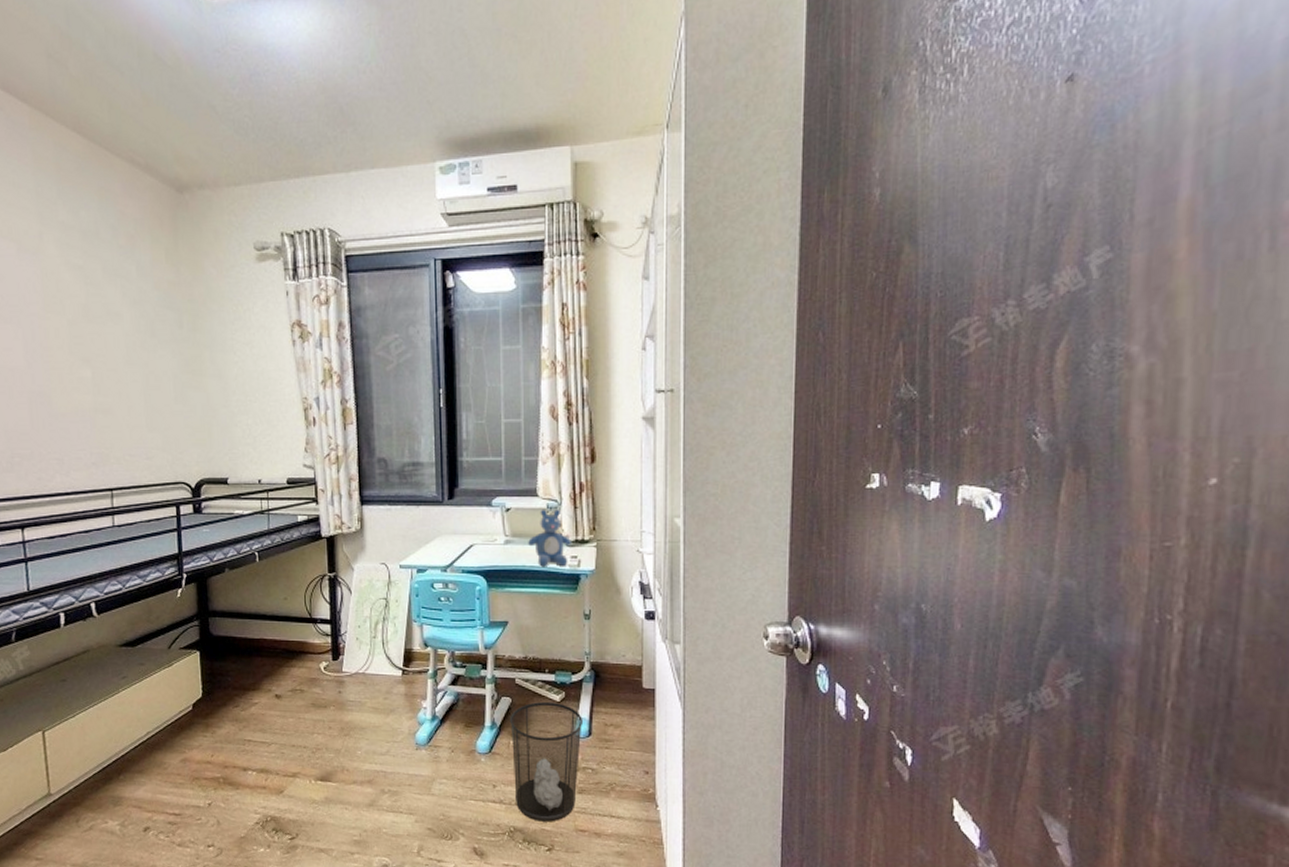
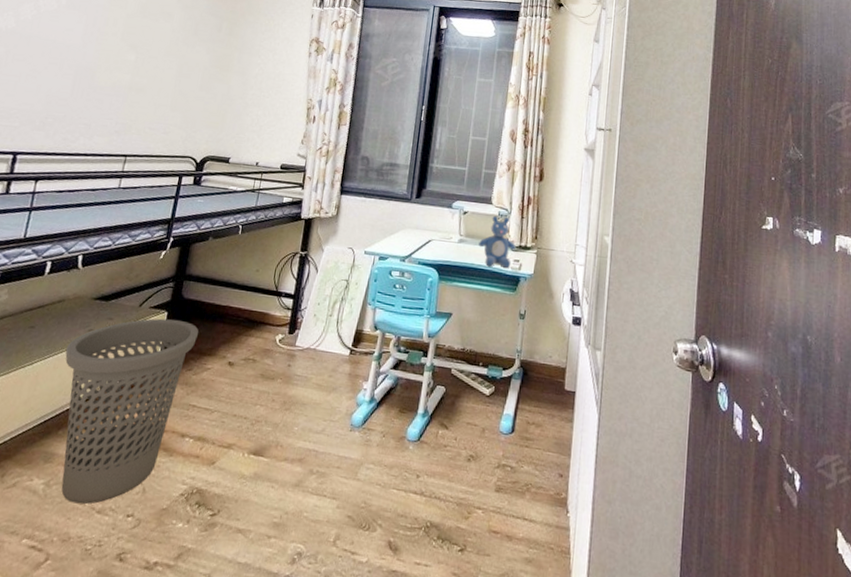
laundry basket: none [104,658,237,840] -> present [61,318,199,504]
waste bin: present [510,701,582,822] -> none [435,394,508,520]

